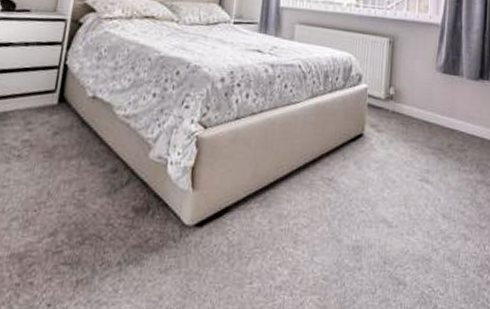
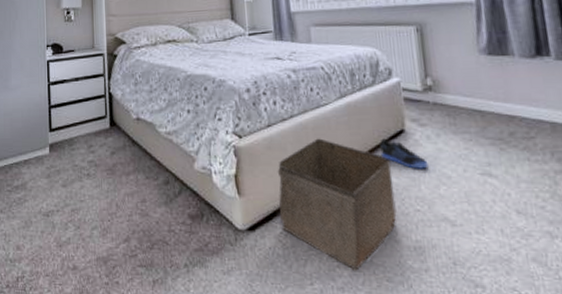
storage bin: none [231,135,346,269] -> present [277,138,397,271]
sneaker: none [339,140,378,172] -> present [380,138,428,169]

